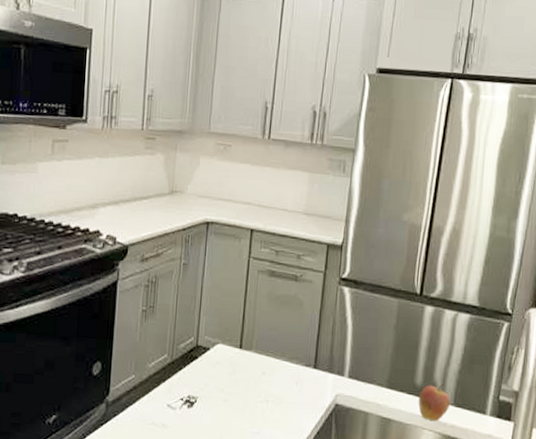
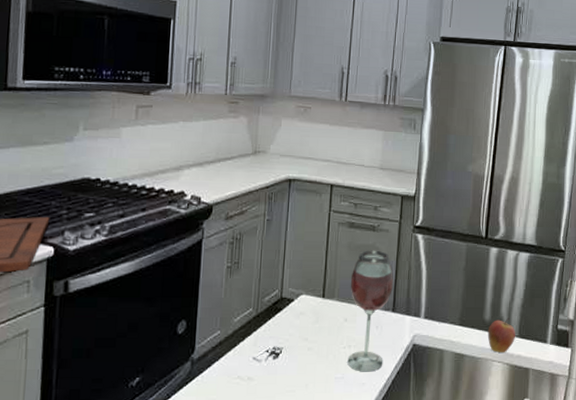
wineglass: none [264,301,316,429] -> present [347,250,393,372]

